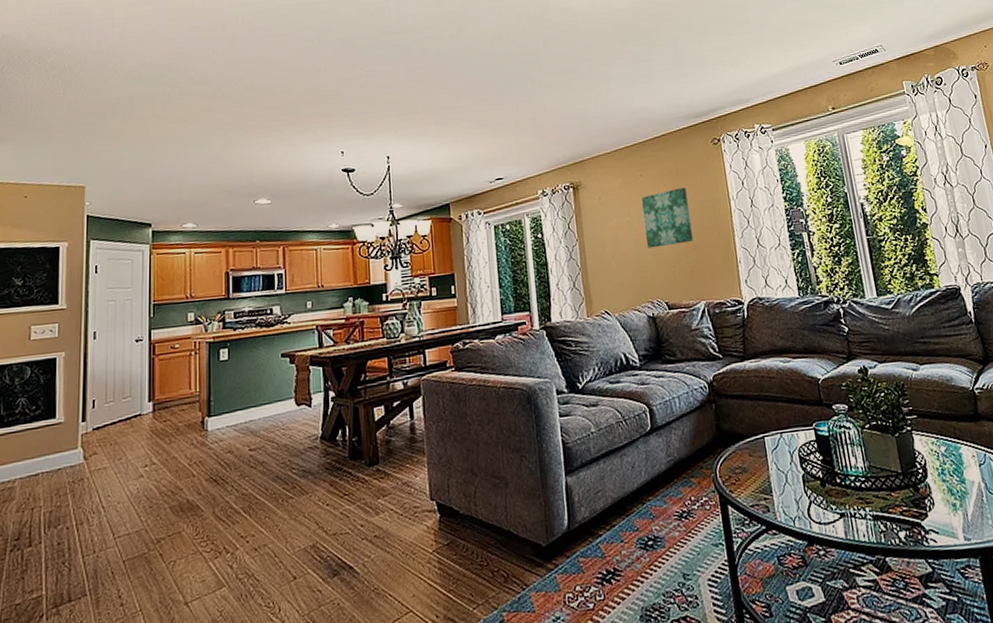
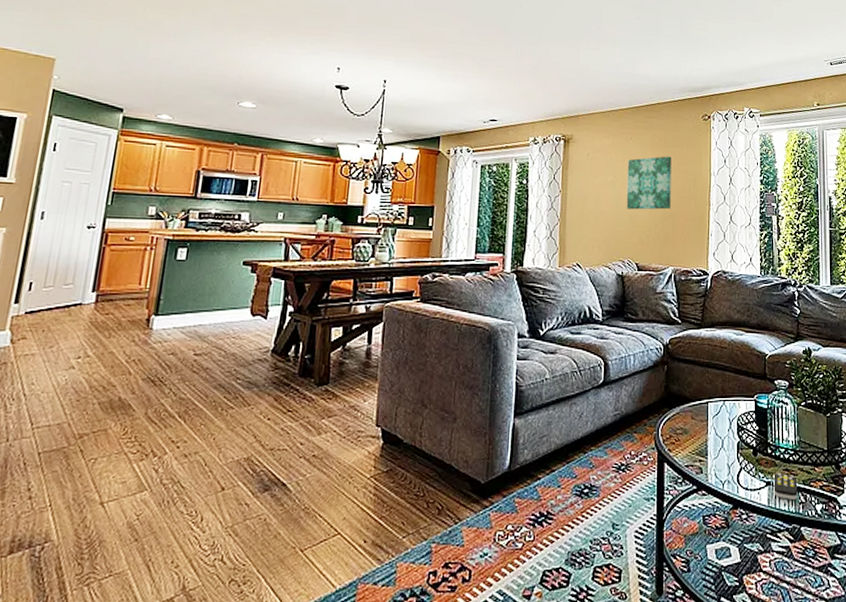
remote control: none [848,502,877,531] -> present [773,472,798,501]

